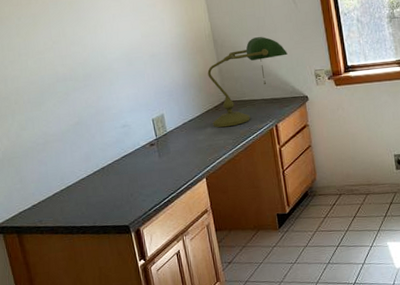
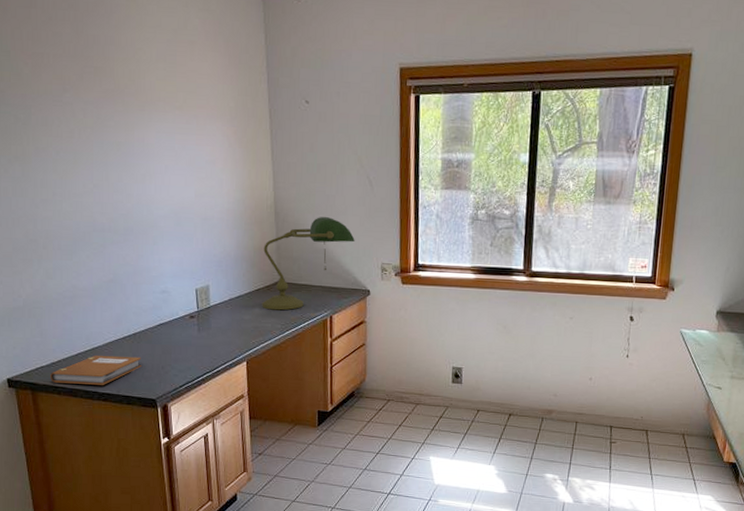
notebook: none [32,188,113,224] -> present [50,355,142,385]

